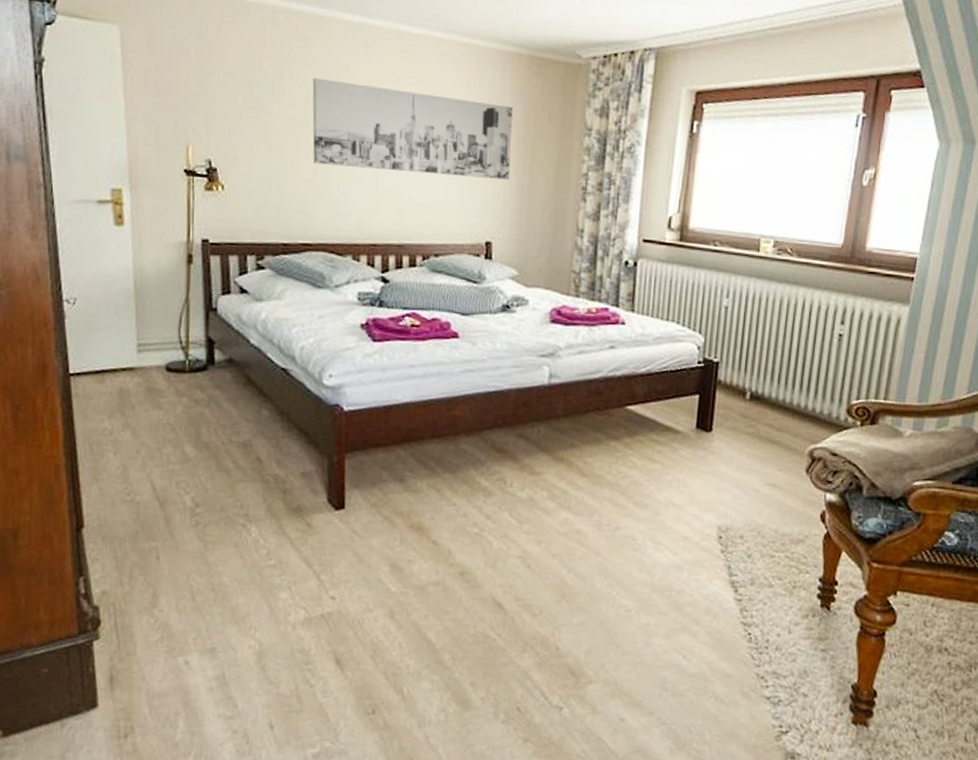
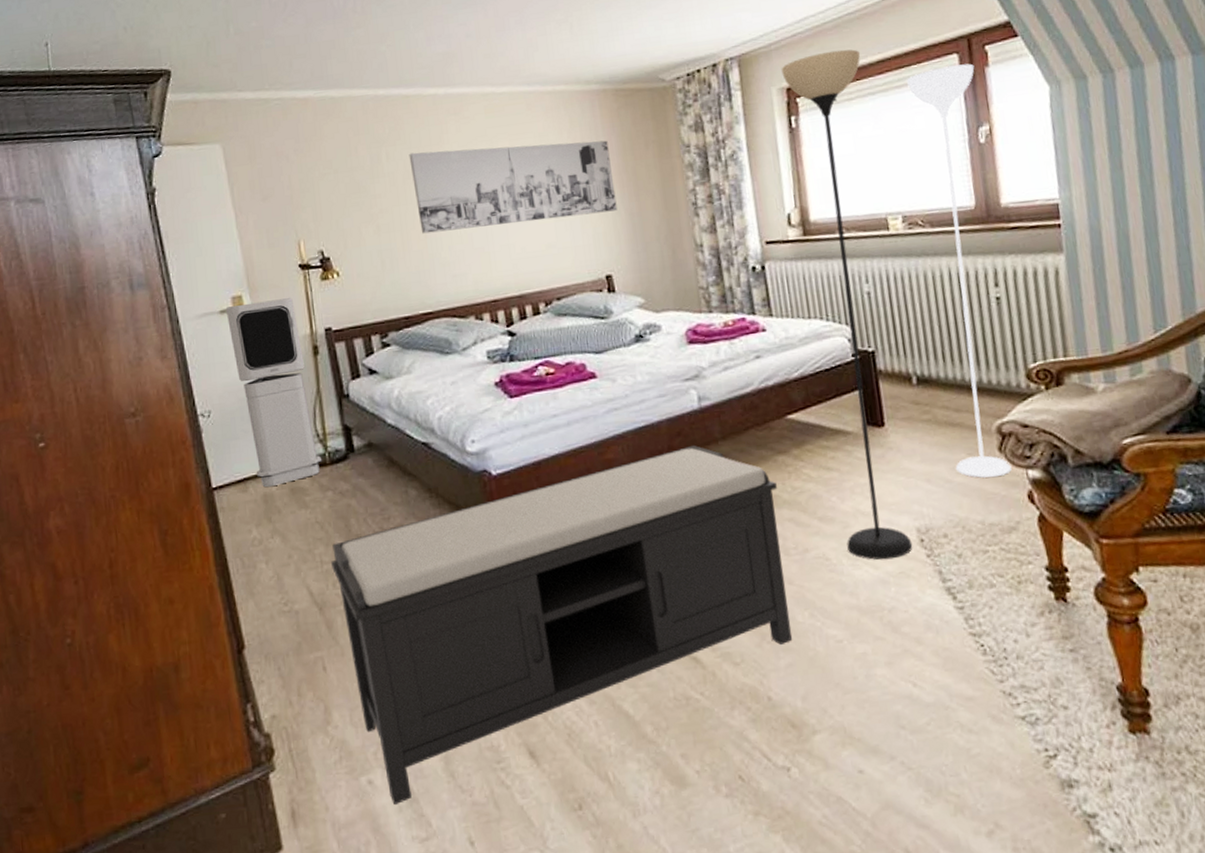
air purifier: none [103,197,181,383] -> present [225,298,322,488]
bench: none [177,417,604,685] -> present [331,445,792,804]
floor lamp: none [654,62,877,549] -> present [781,49,1012,560]

